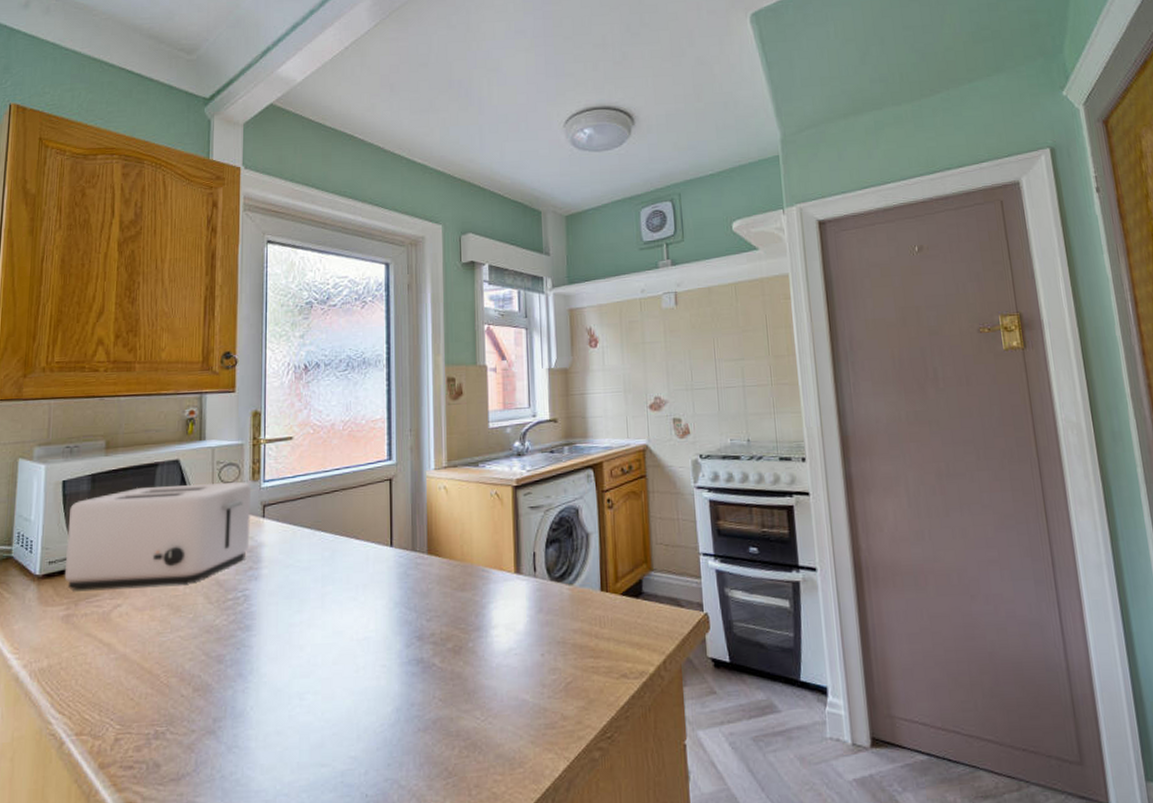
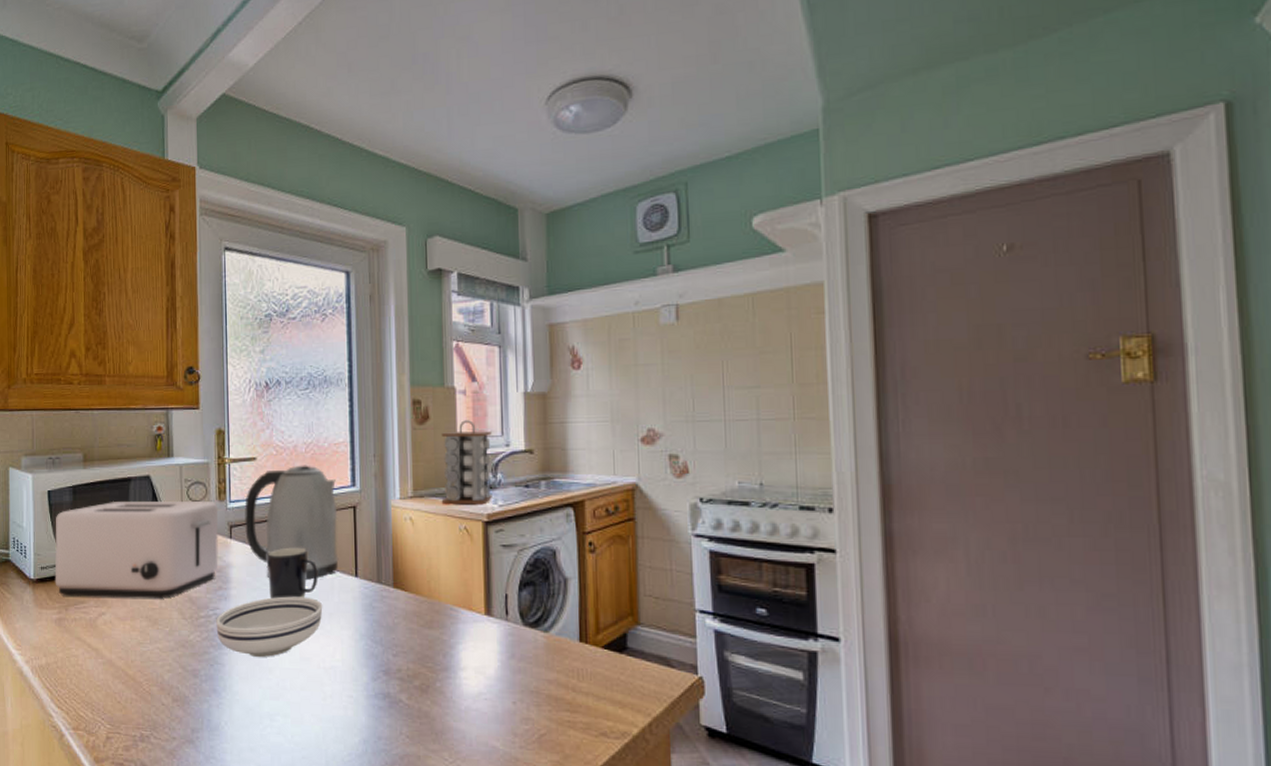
bowl: none [245,570,357,635] -> present [216,596,323,657]
kettle: none [278,442,374,554] -> present [244,465,339,580]
mug: none [300,521,353,575] -> present [266,547,318,599]
spice rack: none [473,394,521,473] -> present [441,420,492,505]

